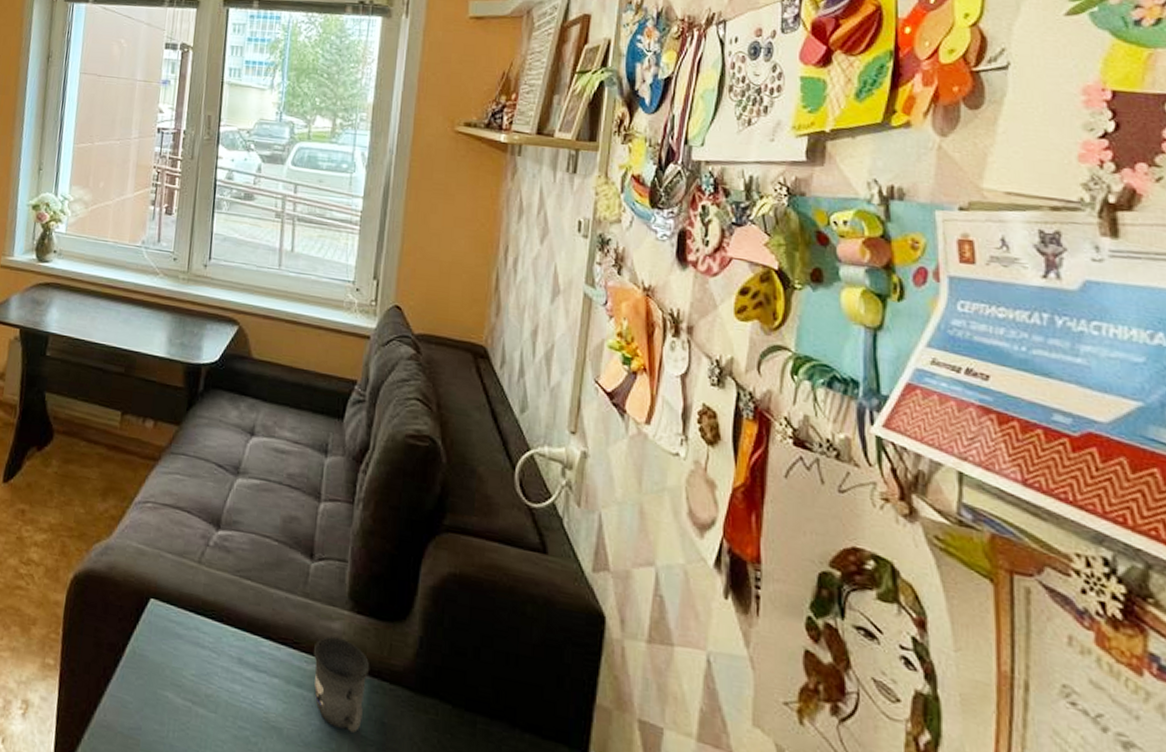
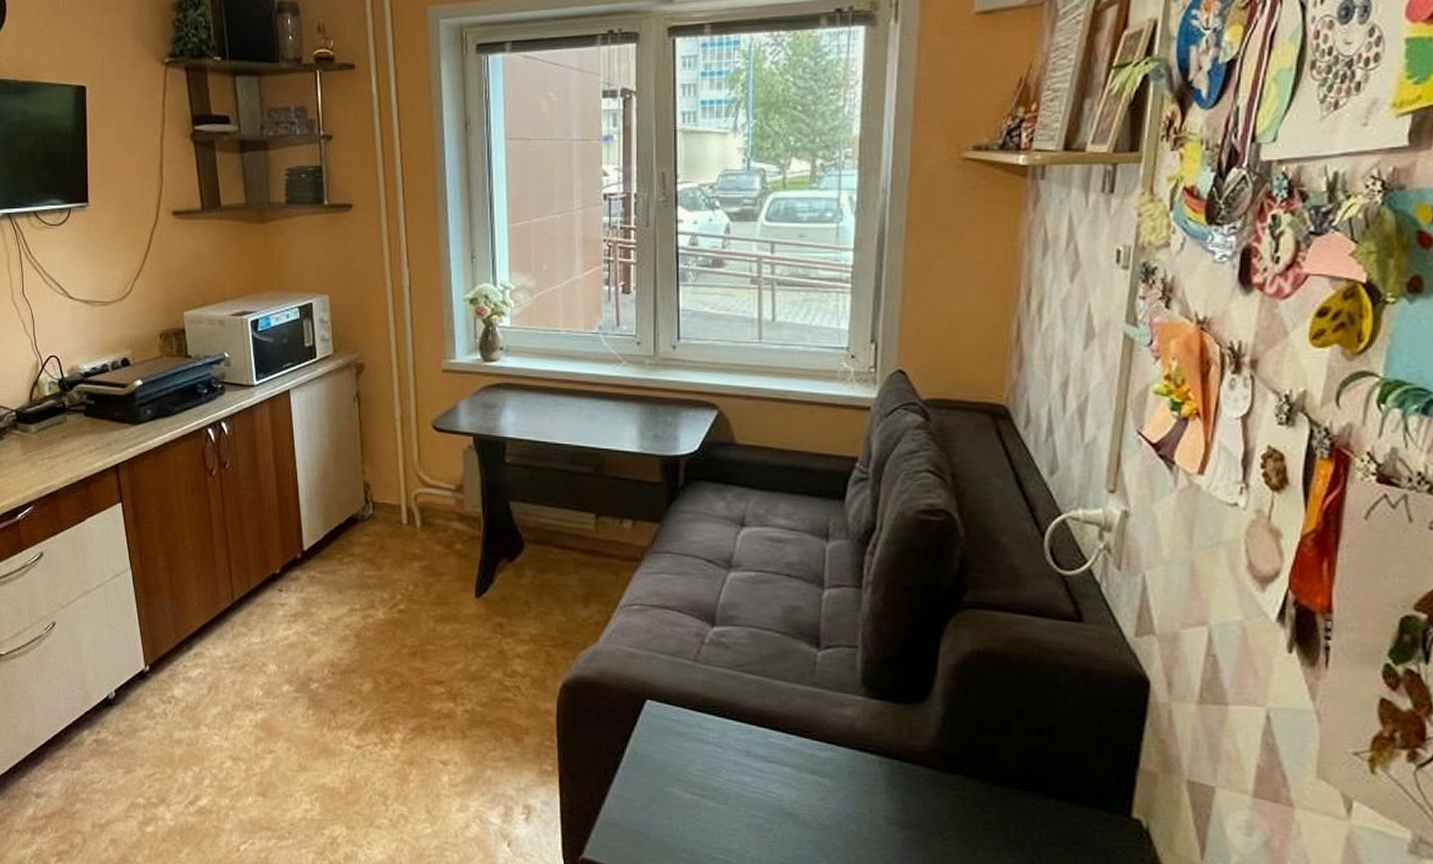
mug: present [313,636,370,733] -> none [825,723,889,813]

